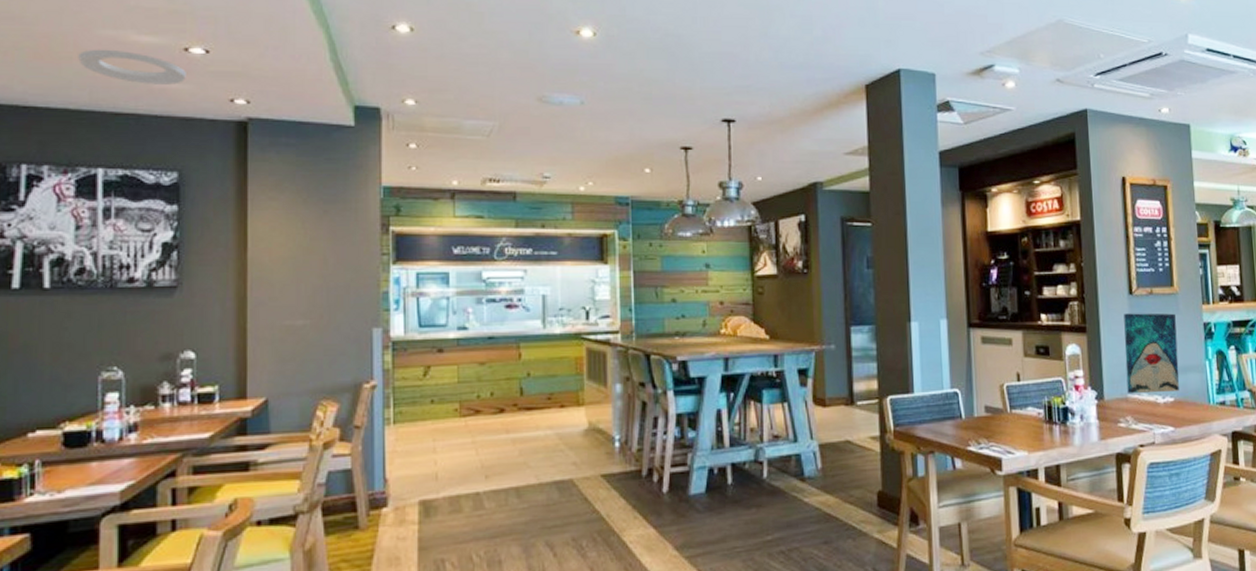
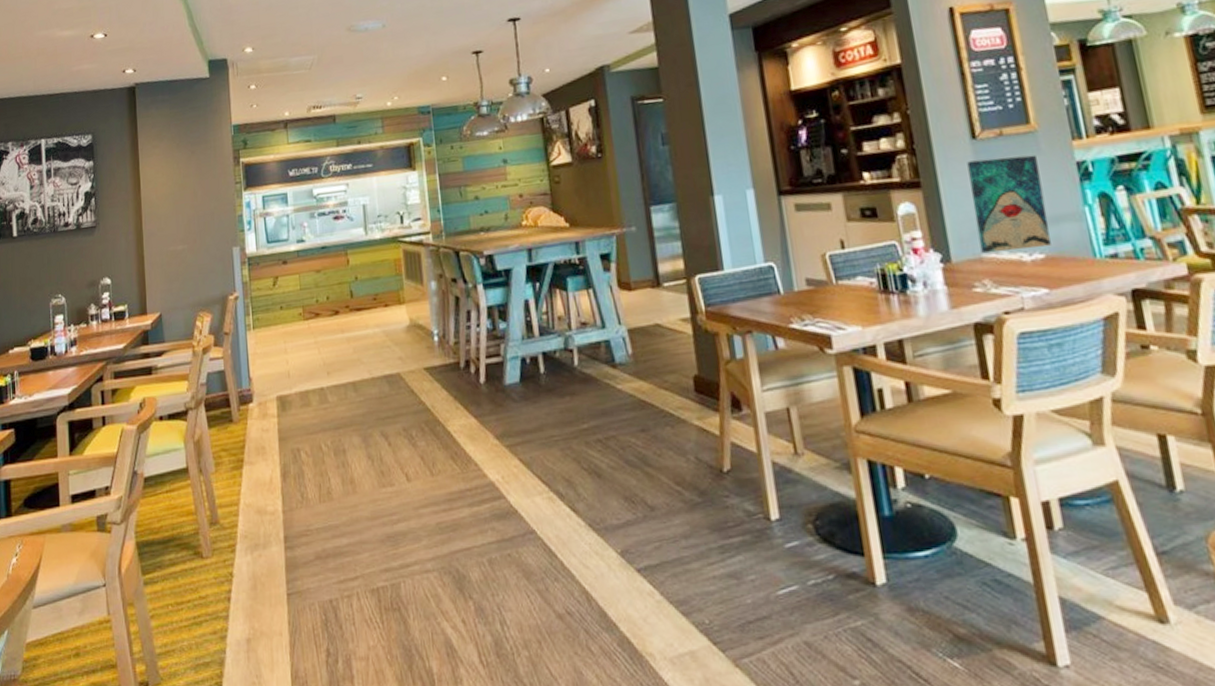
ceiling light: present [78,49,186,85] -> none [25,45,93,69]

